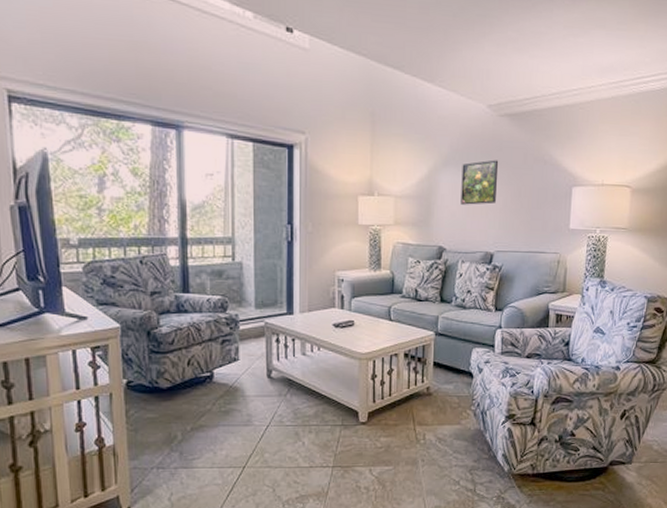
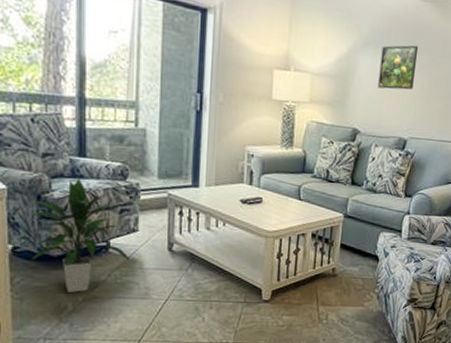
indoor plant: none [140,312,233,422] -> present [28,177,131,293]

